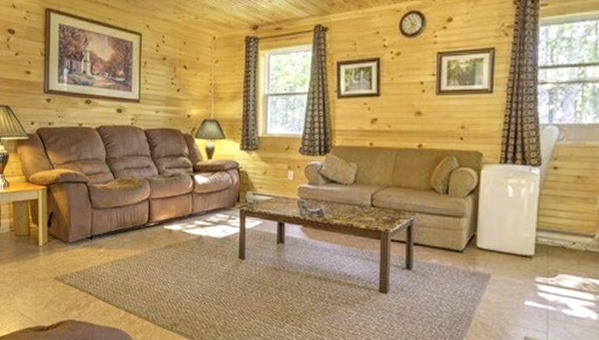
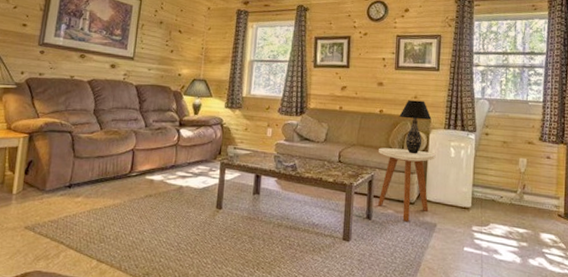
side table: none [418,188,489,272] -> present [377,148,436,221]
table lamp: none [443,131,484,195] -> present [399,100,432,154]

